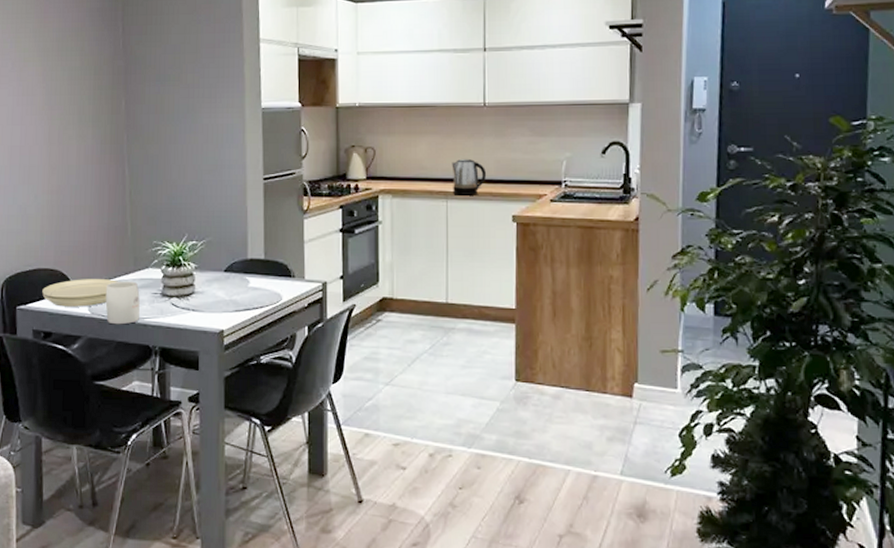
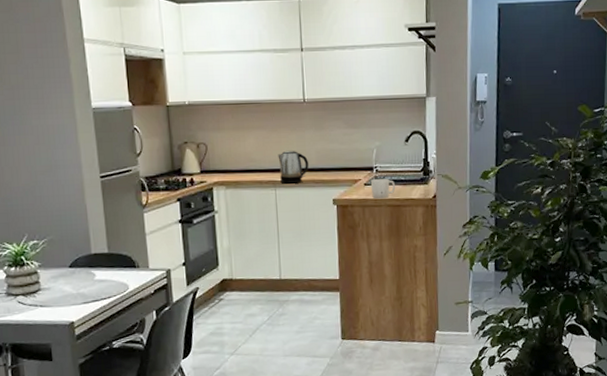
mug: none [558,194,589,219] -> present [370,178,396,199]

